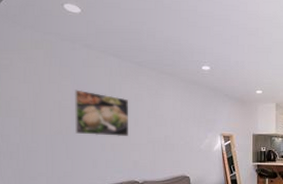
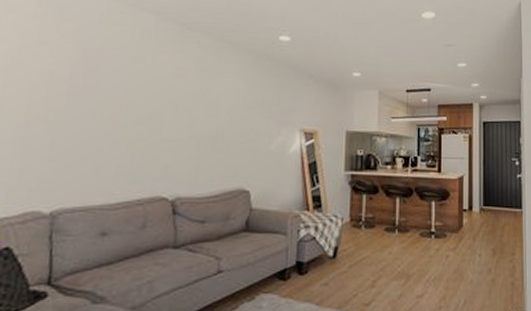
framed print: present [74,89,129,137] -> none [70,55,166,129]

